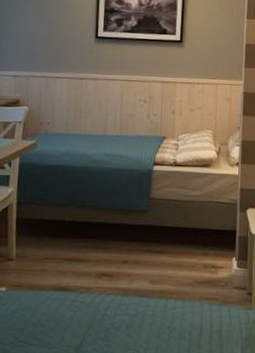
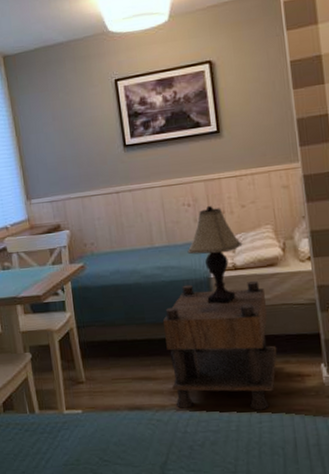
nightstand: none [100,174,199,297] -> present [162,280,277,411]
lamp: none [136,104,185,197] -> present [187,205,243,305]

